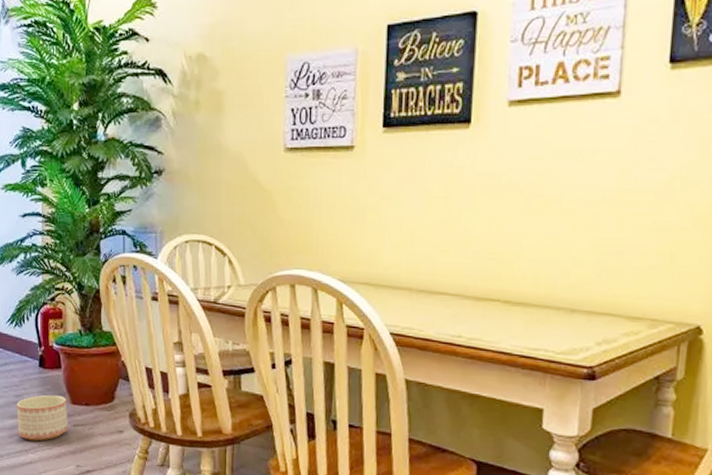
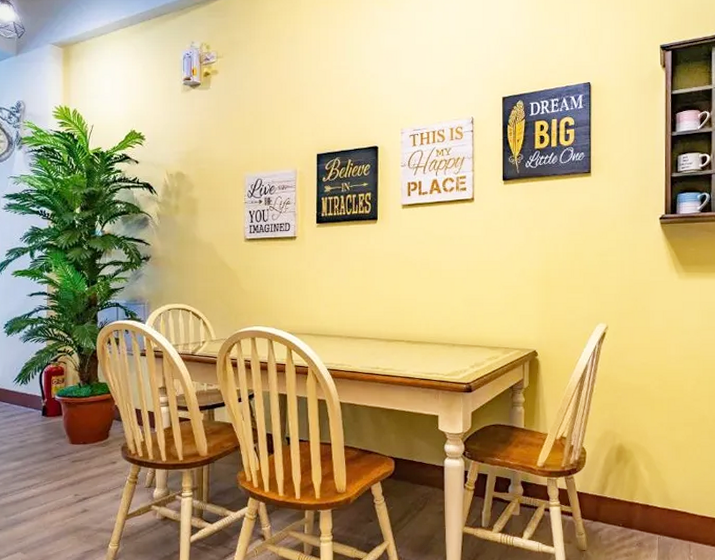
planter: present [17,394,67,442] -> none [21,438,67,478]

